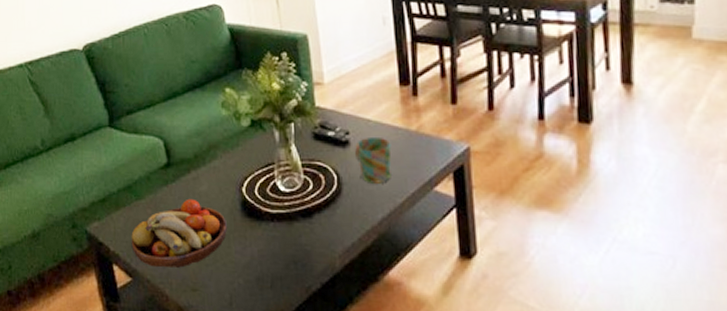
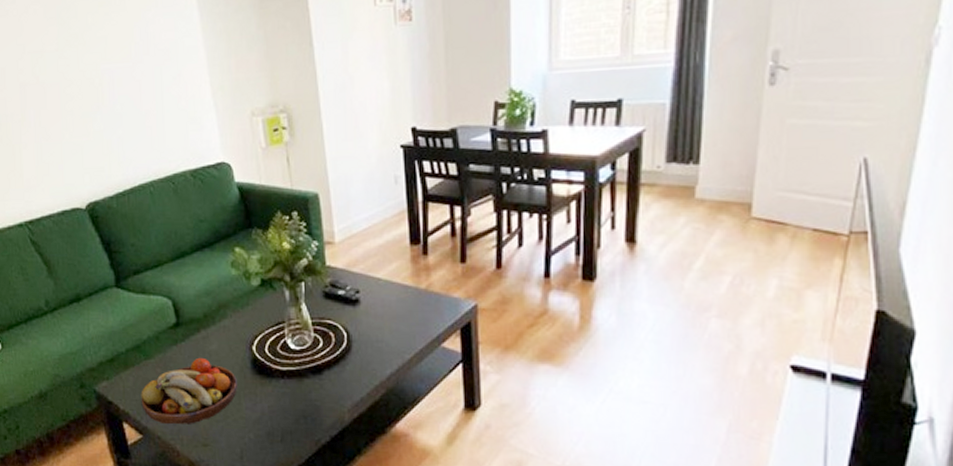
mug: present [355,136,392,184] -> none [365,295,401,341]

